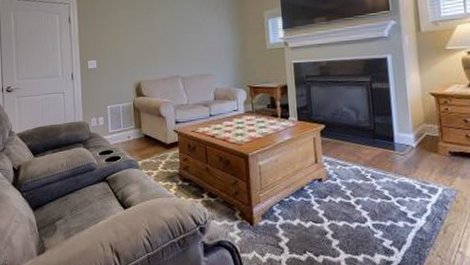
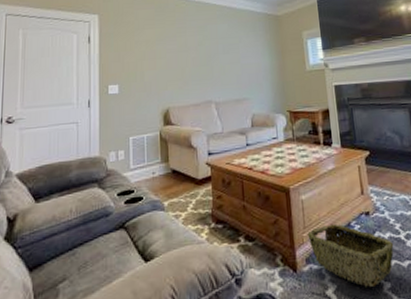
woven basket: none [264,187,344,242] -> present [307,223,394,287]

